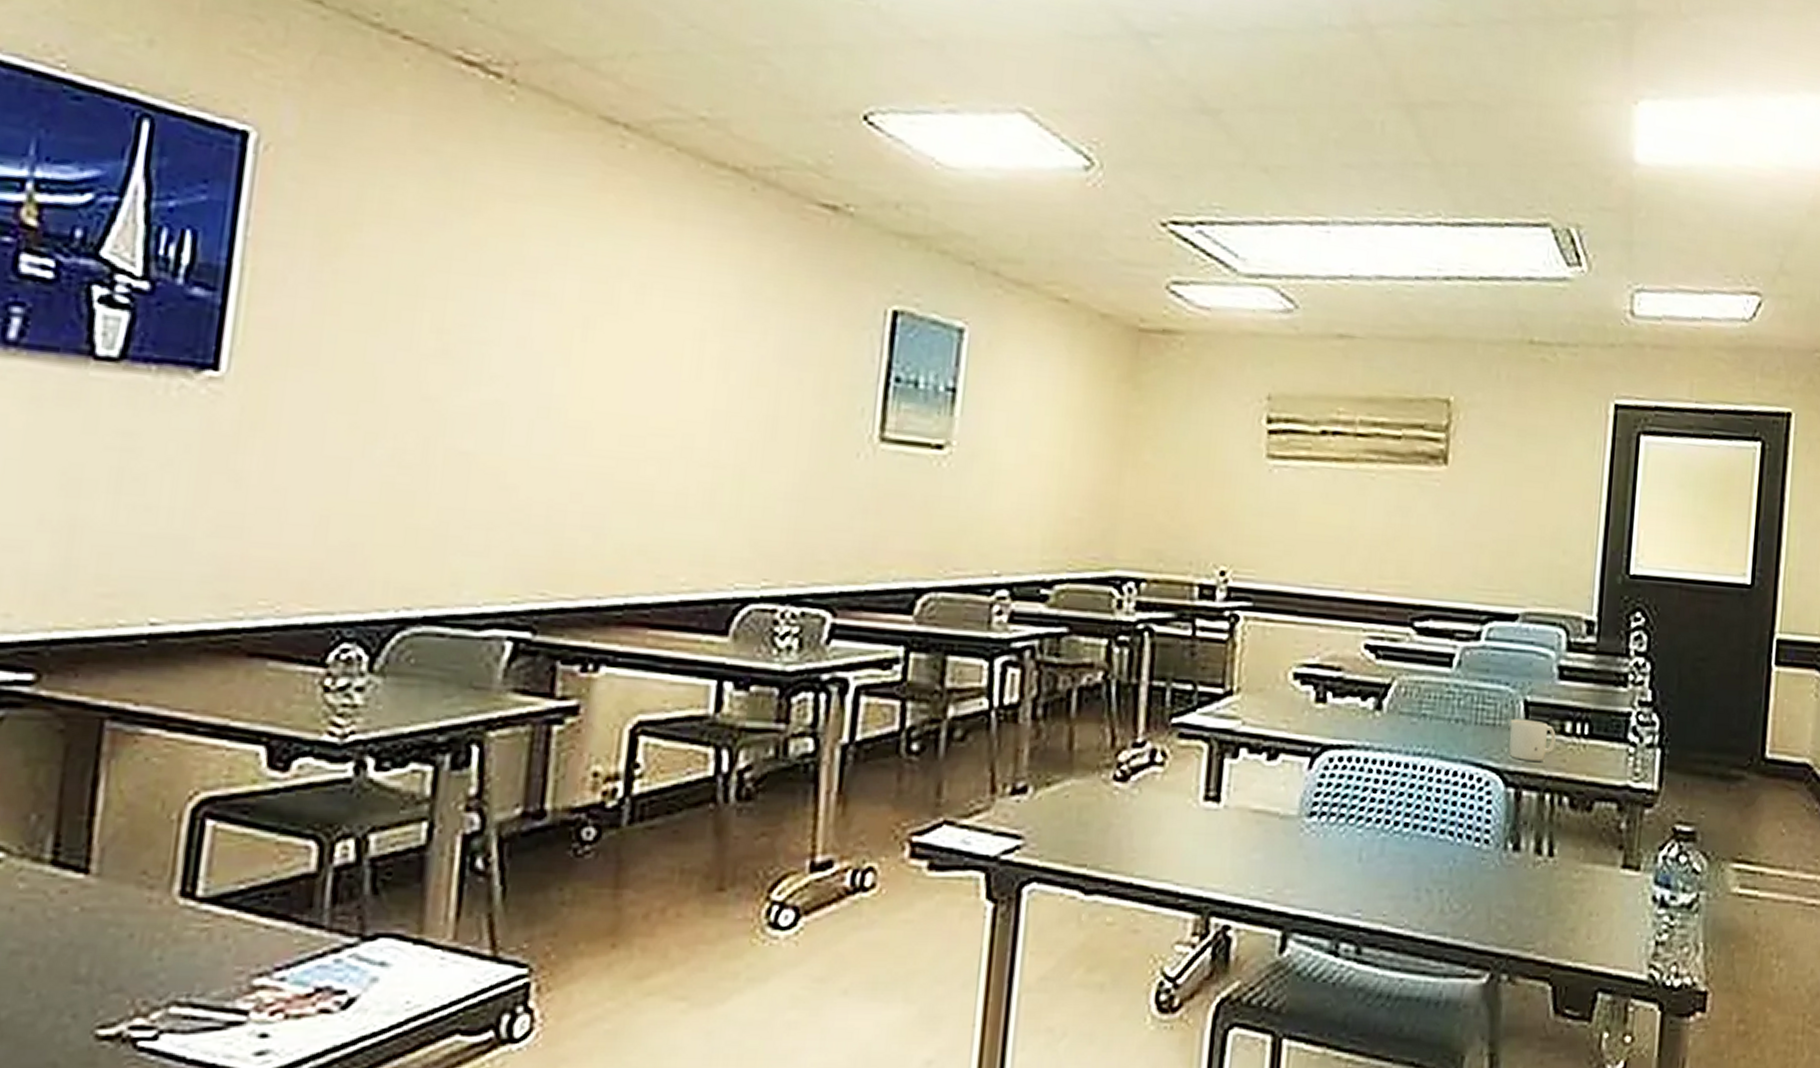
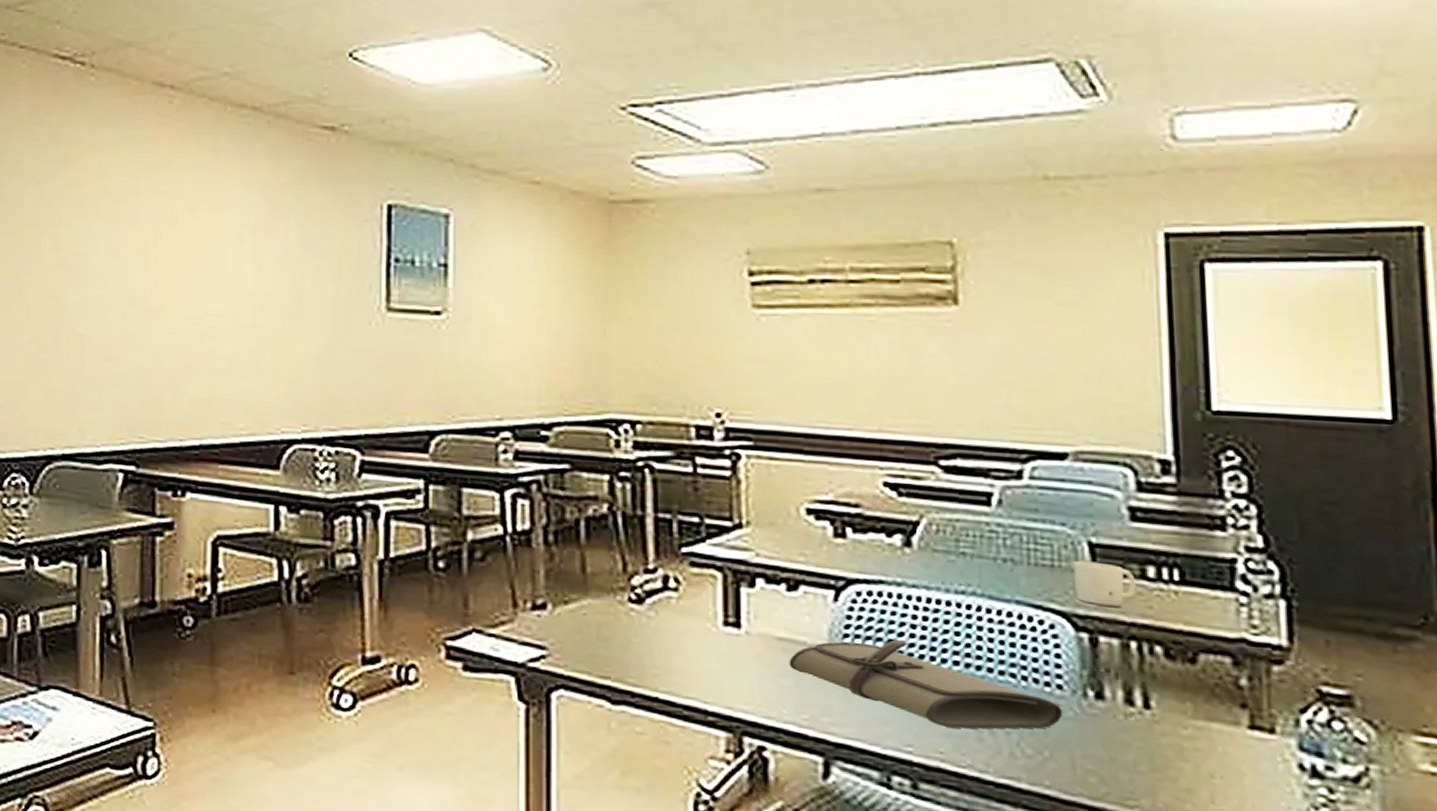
tool roll: none [1260,805,1487,889] -> present [789,639,1063,729]

